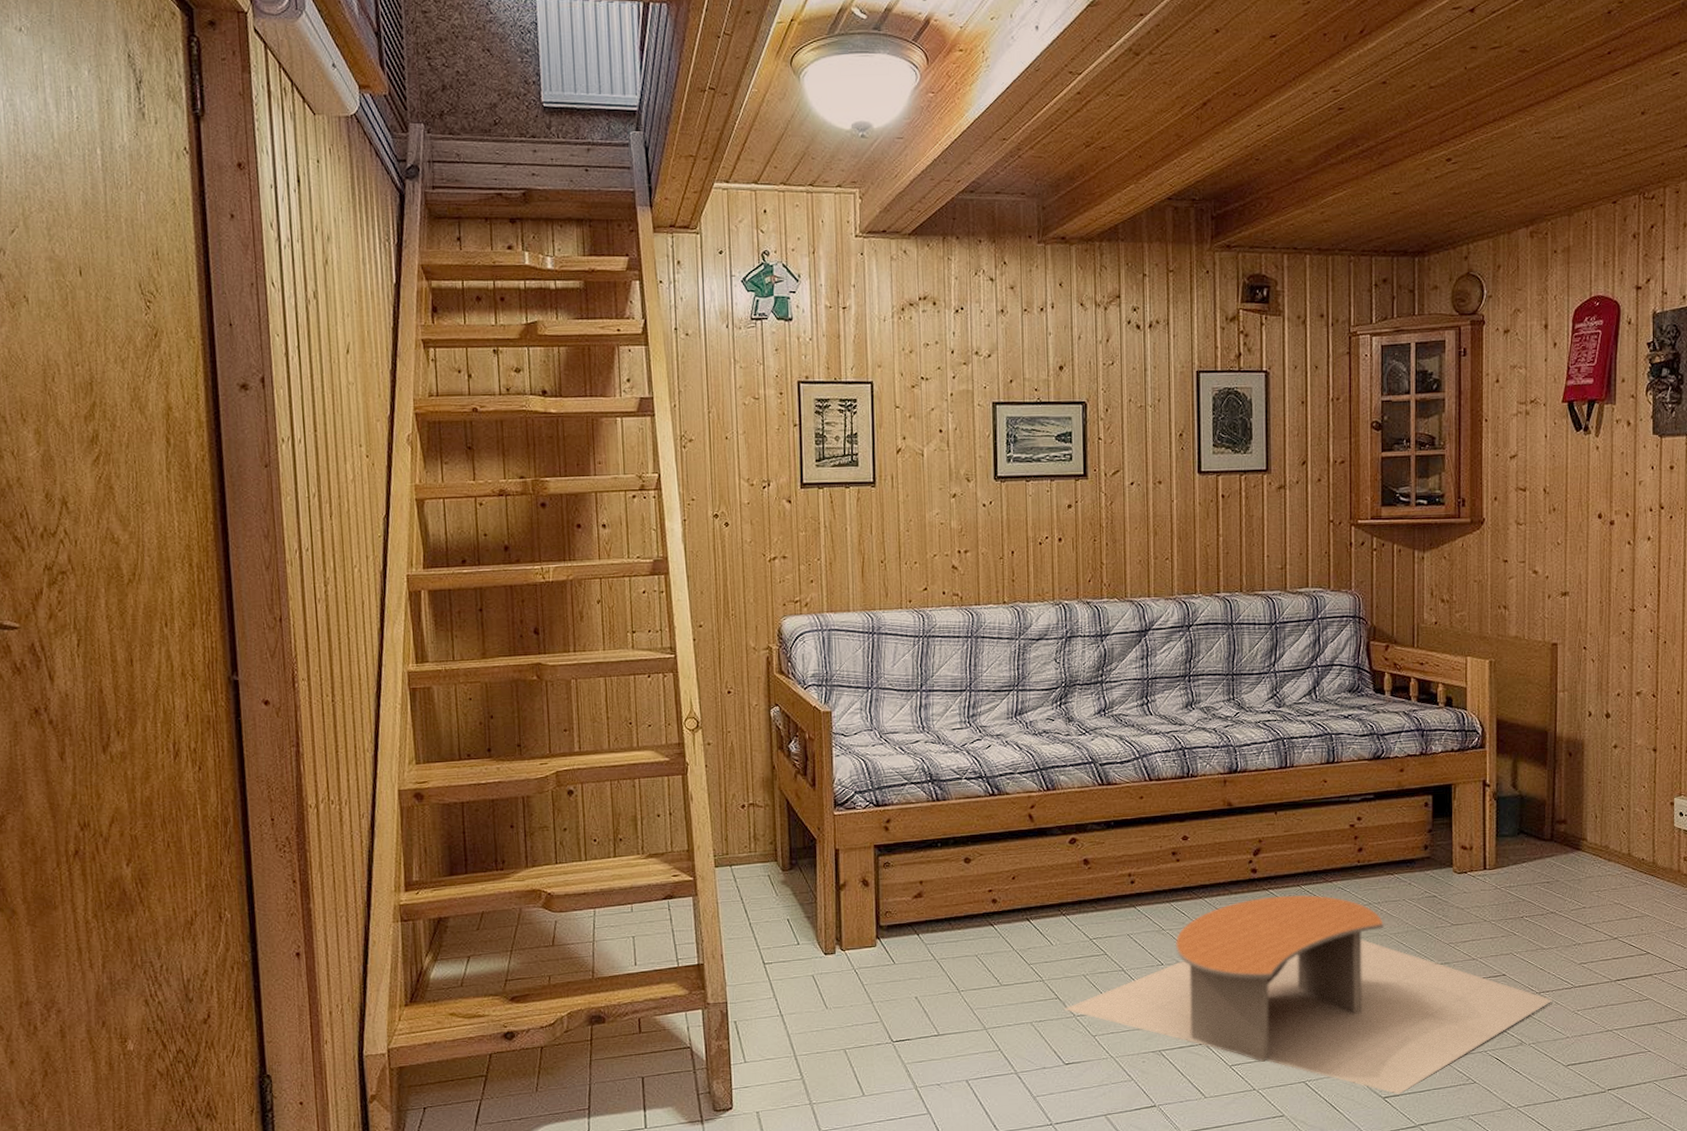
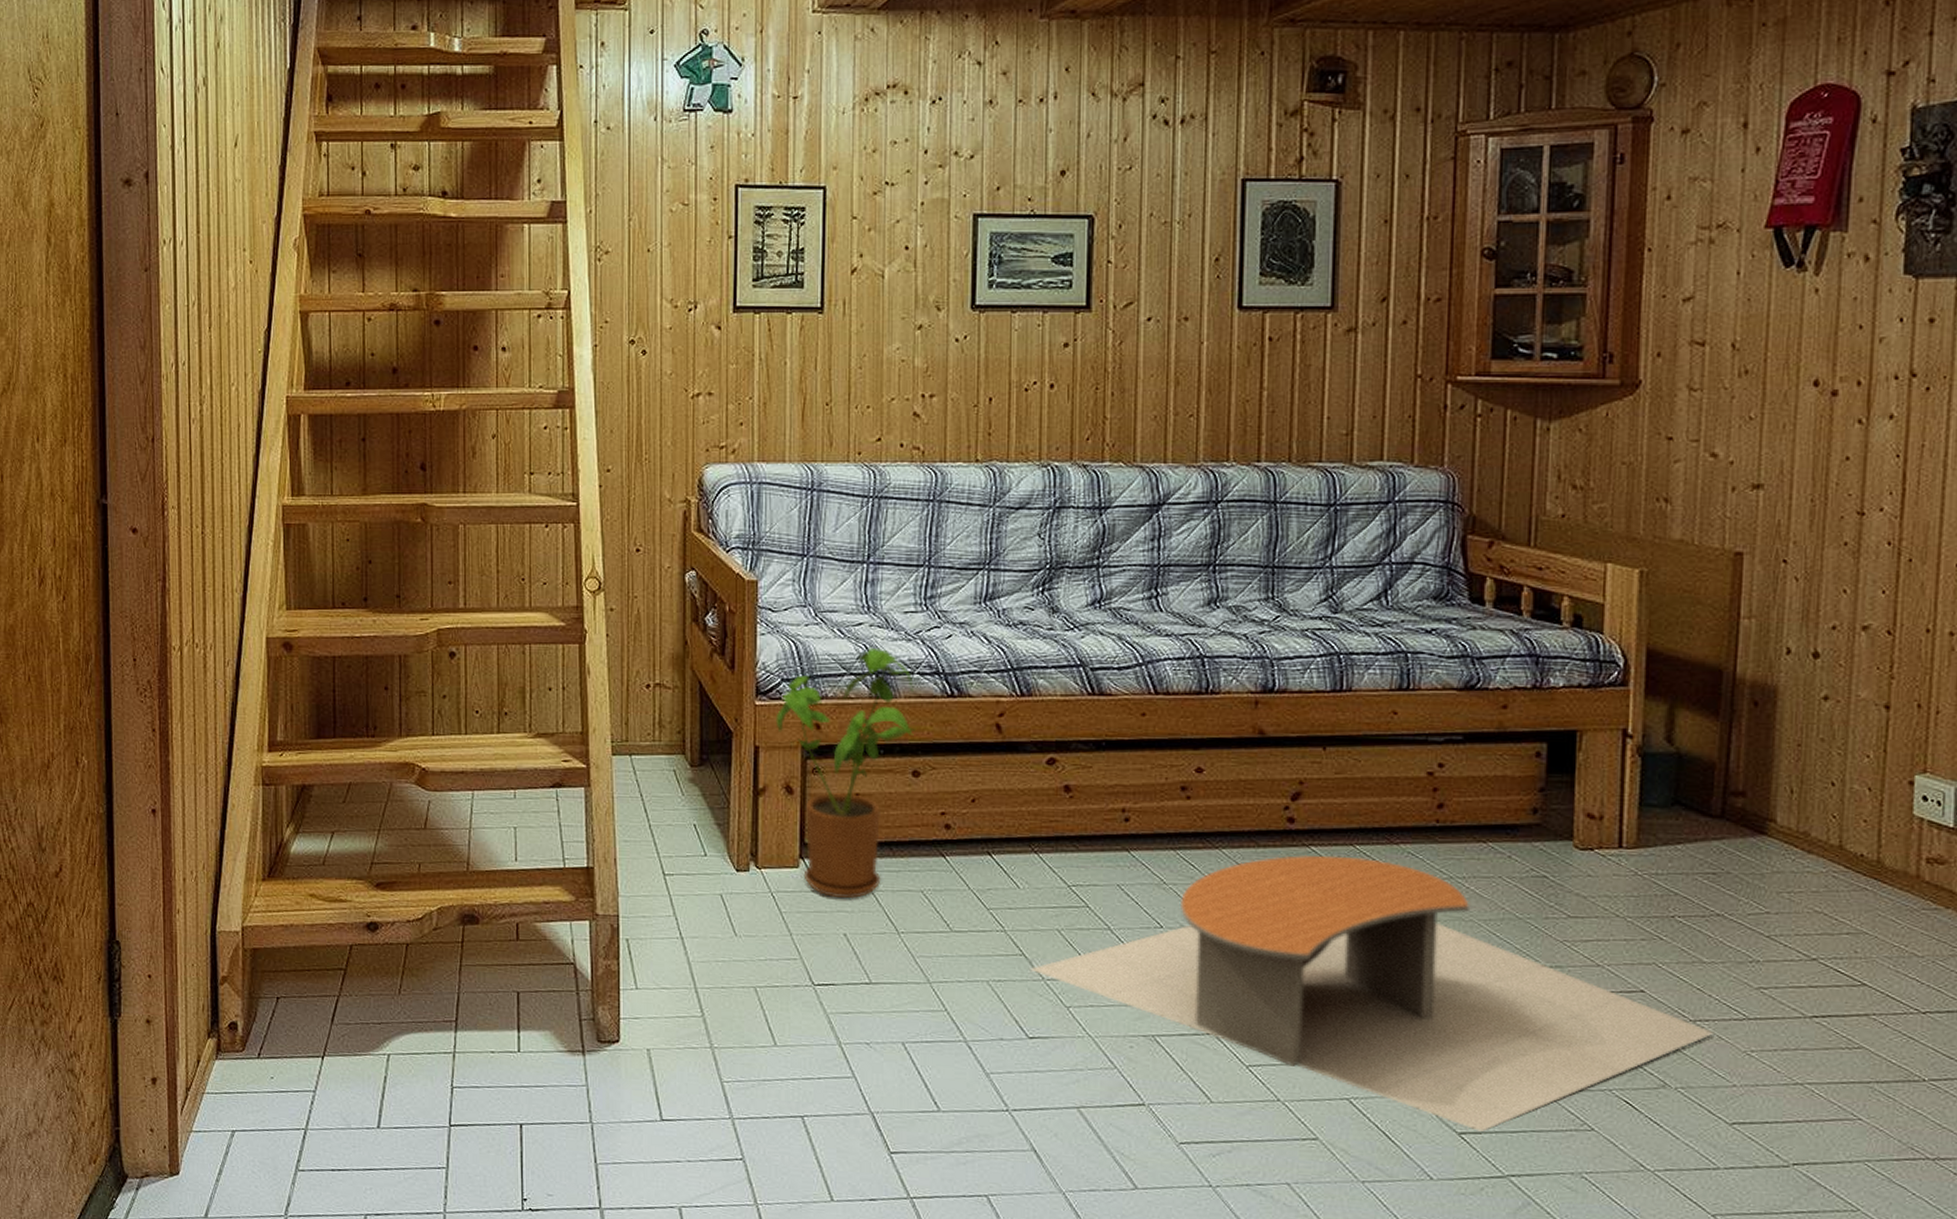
house plant: none [851,760,966,968] -> present [775,647,916,899]

